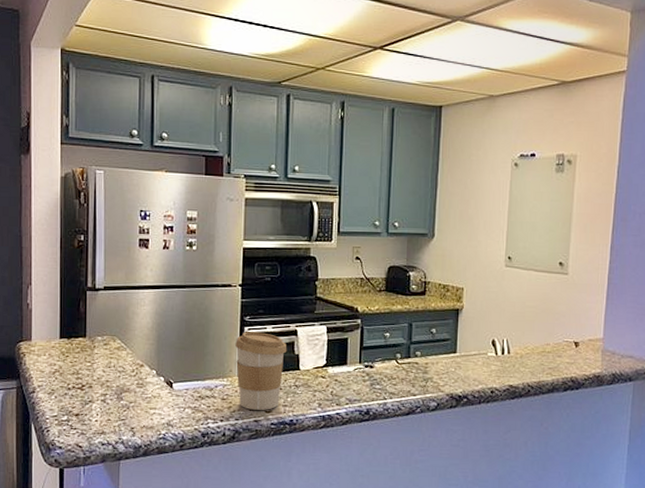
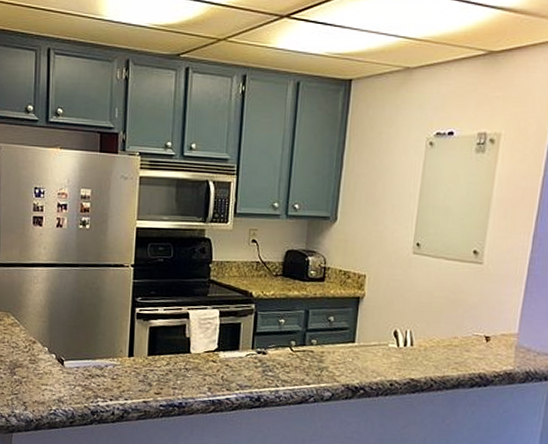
coffee cup: present [235,332,287,410] -> none [126,313,179,392]

